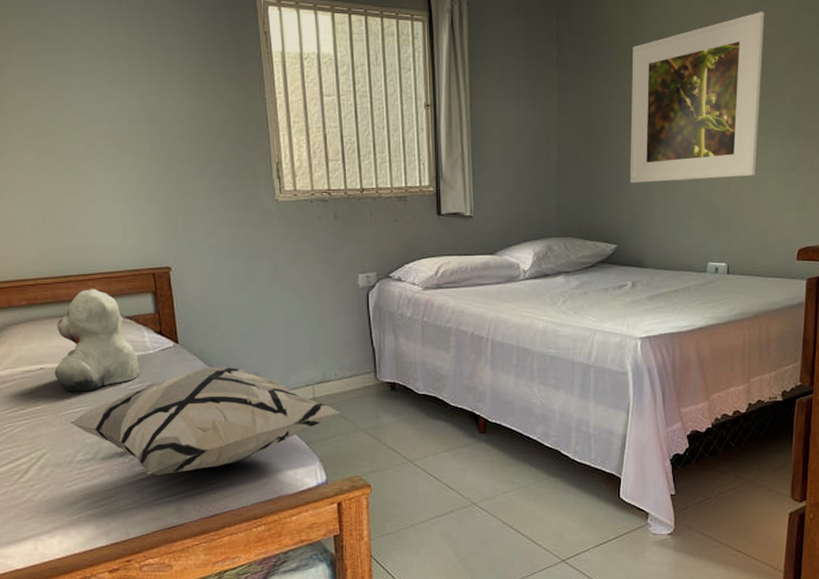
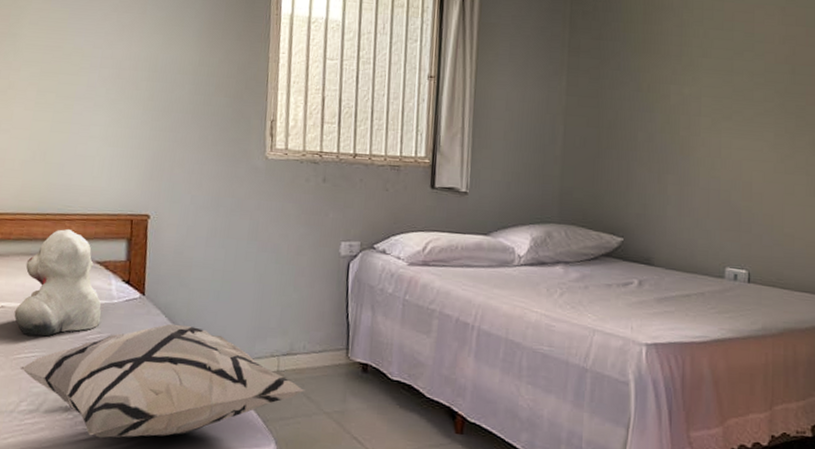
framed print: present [630,11,765,183] -> none [641,10,793,179]

